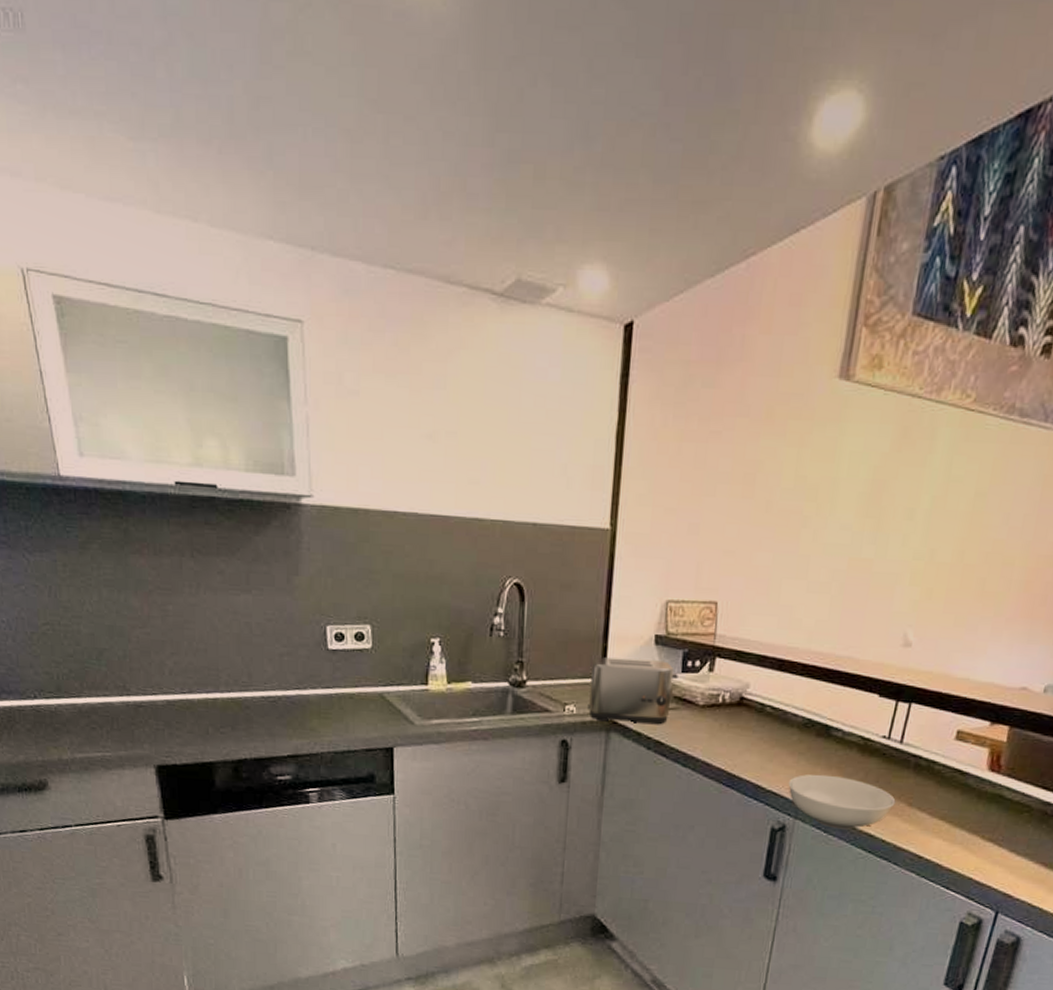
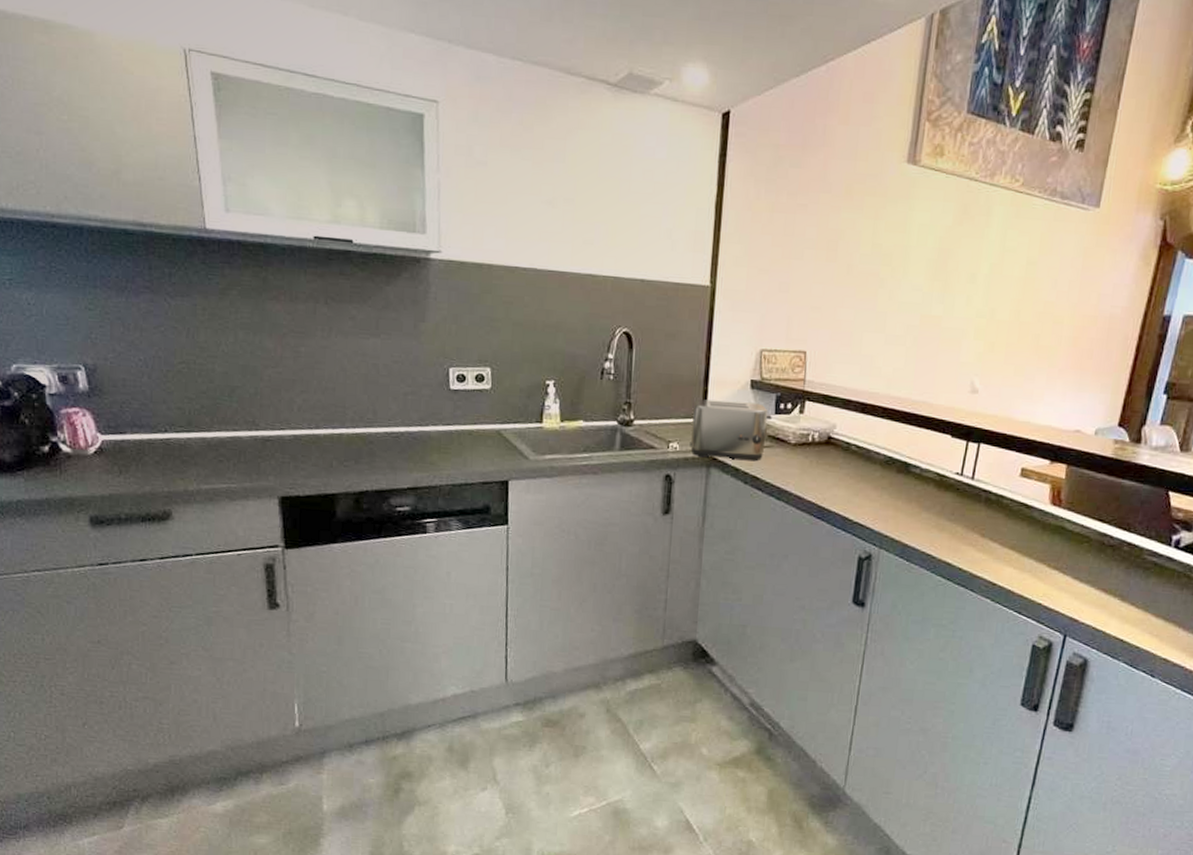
bowl: present [788,774,896,830] -> none [873,507,970,559]

